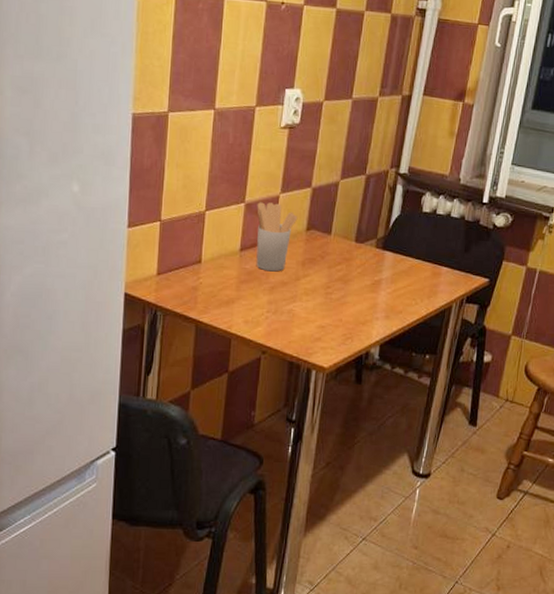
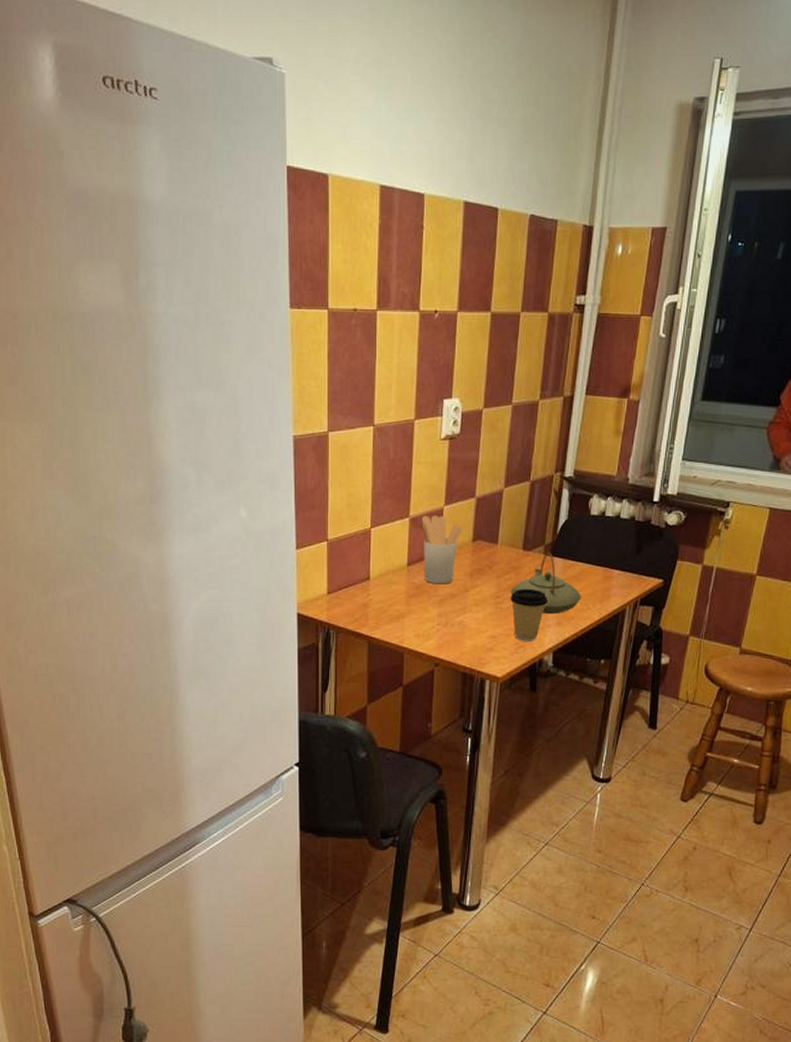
coffee cup: none [340,280,378,334] -> present [510,588,548,642]
teapot: none [341,246,410,308] -> present [510,553,581,615]

